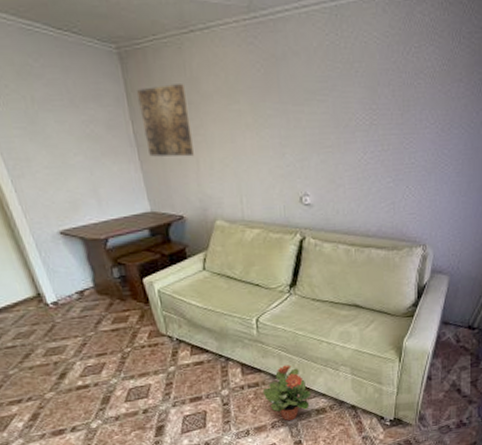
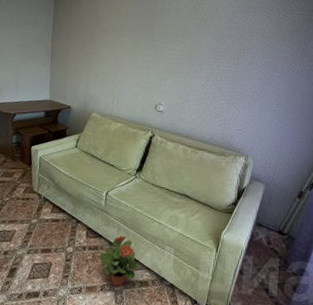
wall art: present [137,84,194,157] -> none [57,20,91,67]

